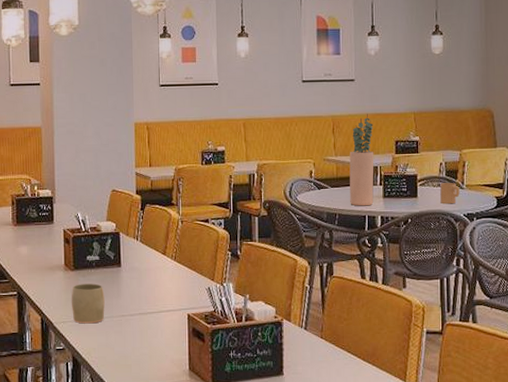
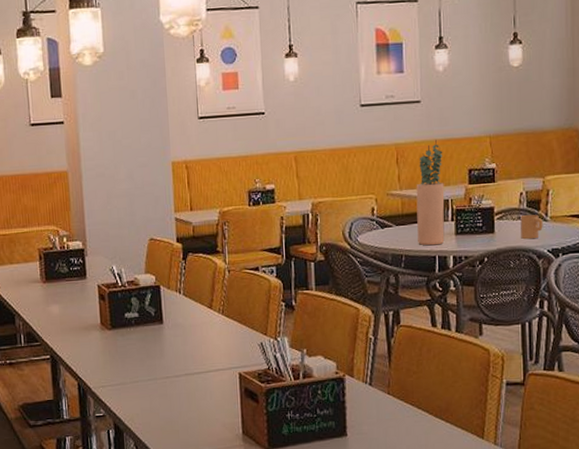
mug: present [71,283,105,324] -> none [109,343,148,388]

